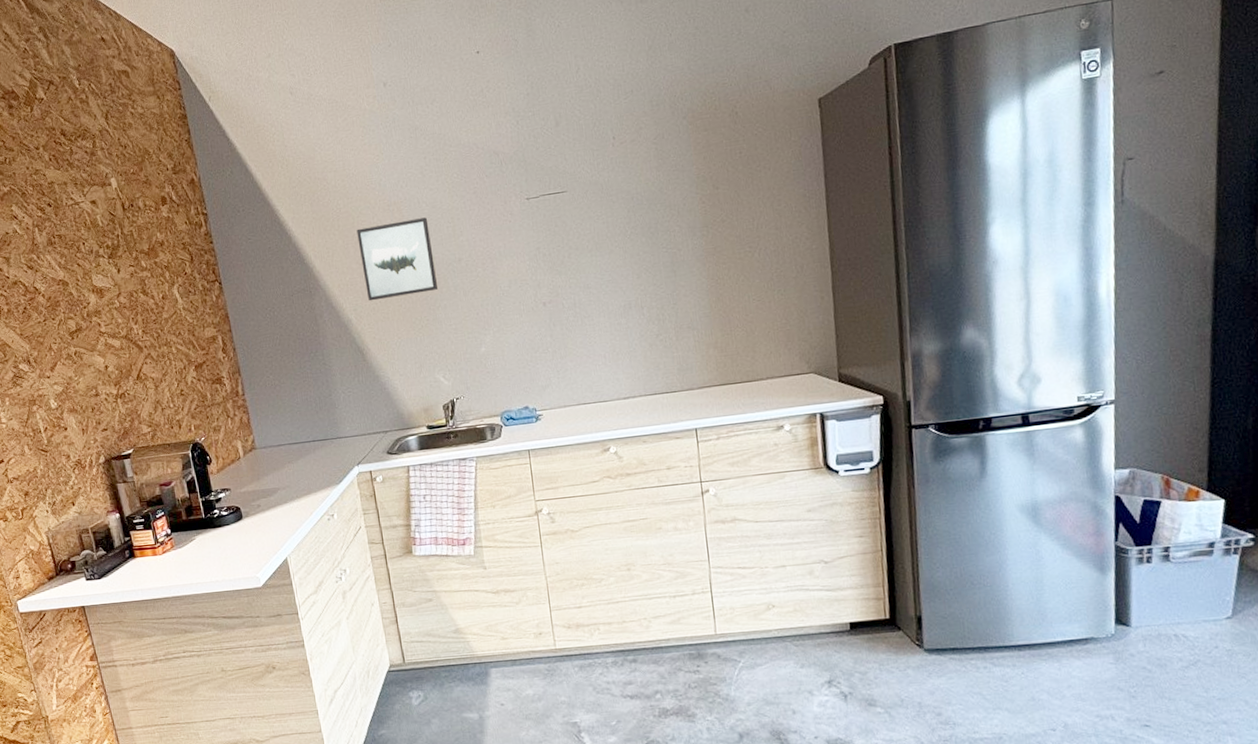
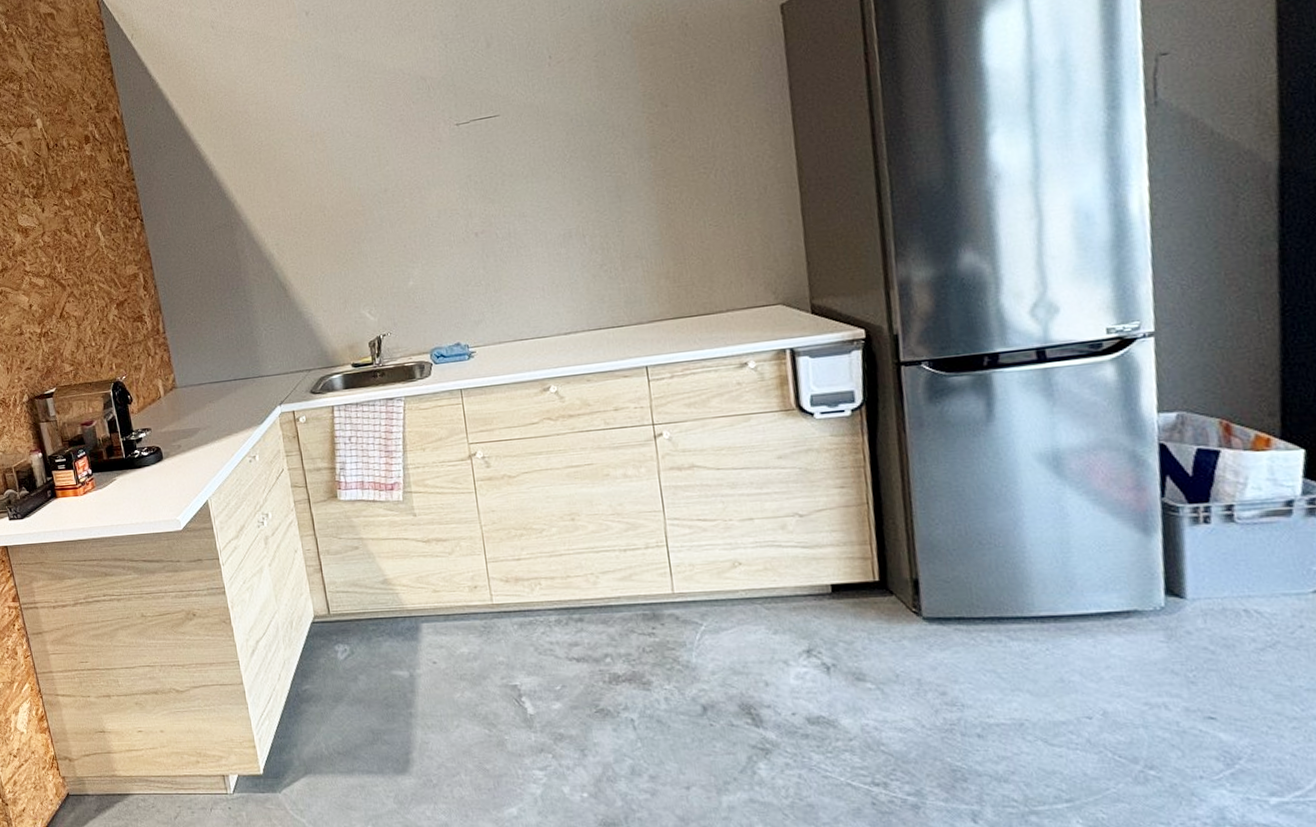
wall art: present [356,217,439,301] -> none [278,147,364,235]

